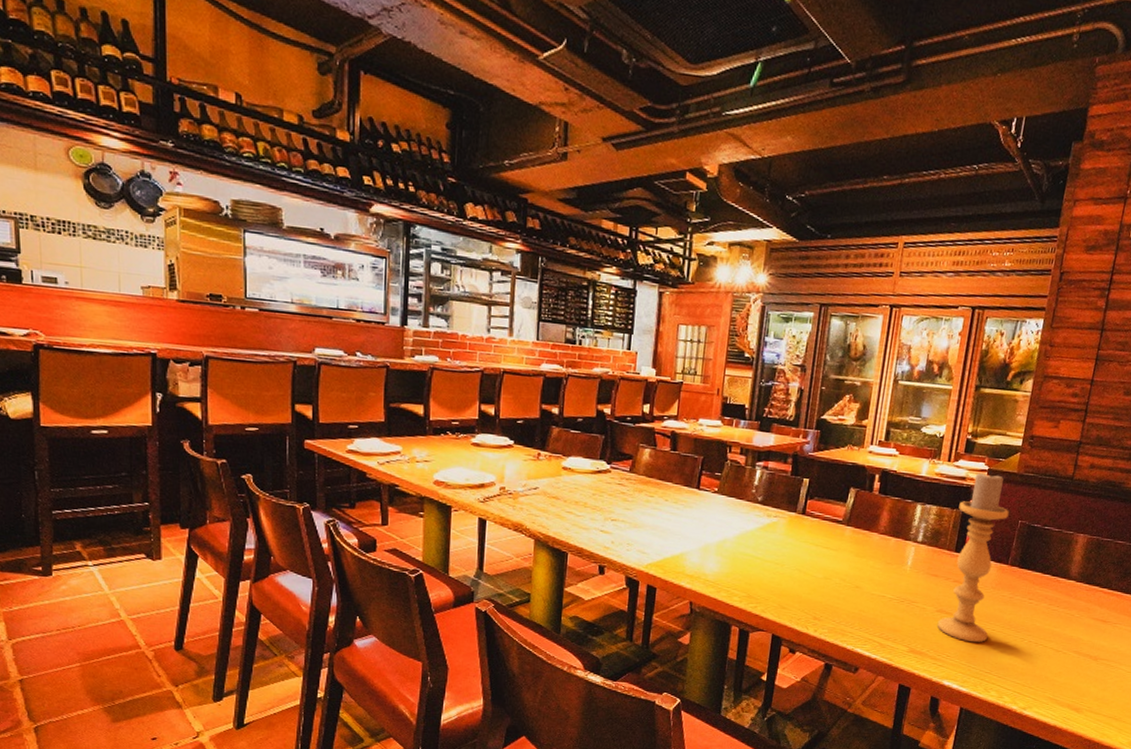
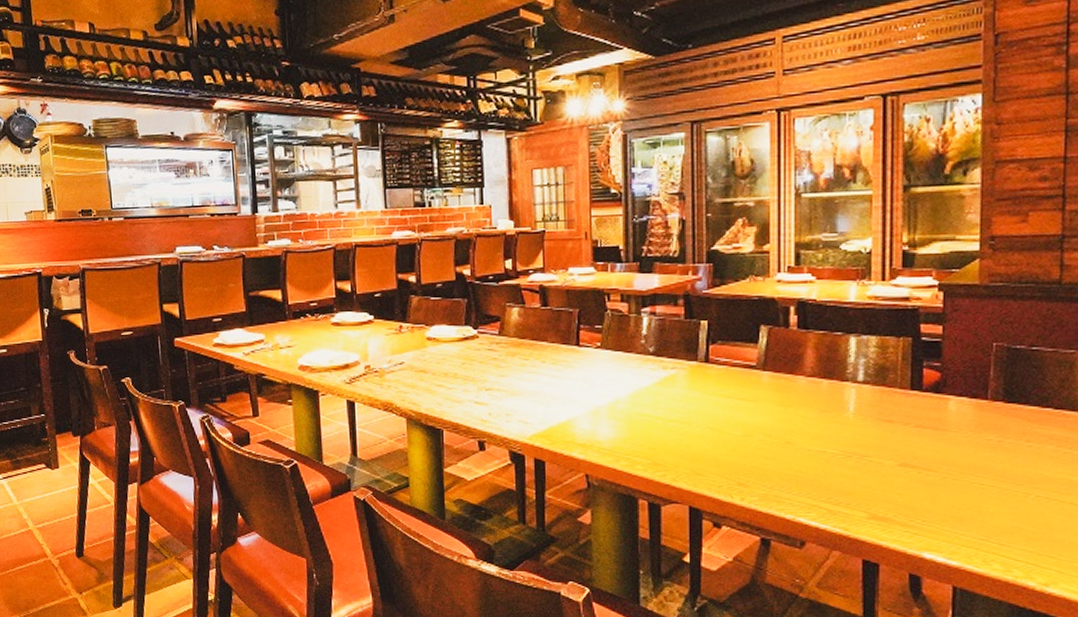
candle holder: present [937,471,1009,643] -> none [902,286,977,502]

